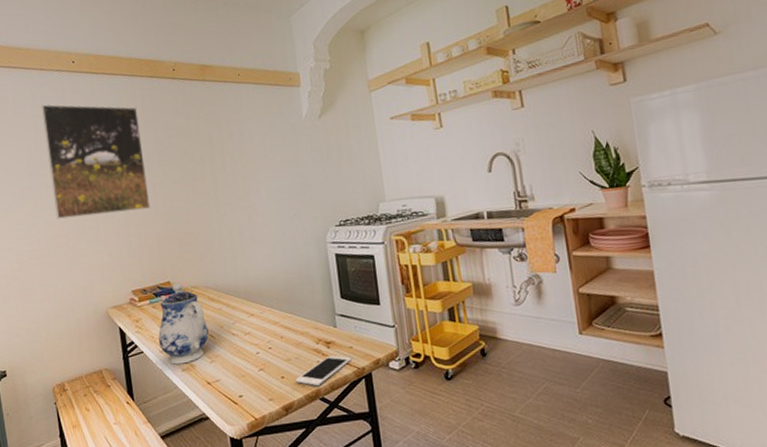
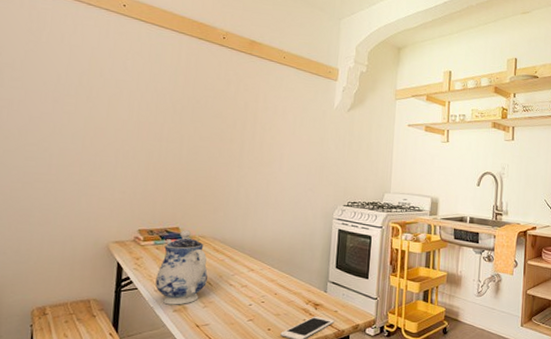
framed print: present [41,104,151,219] -> none [73,37,181,158]

